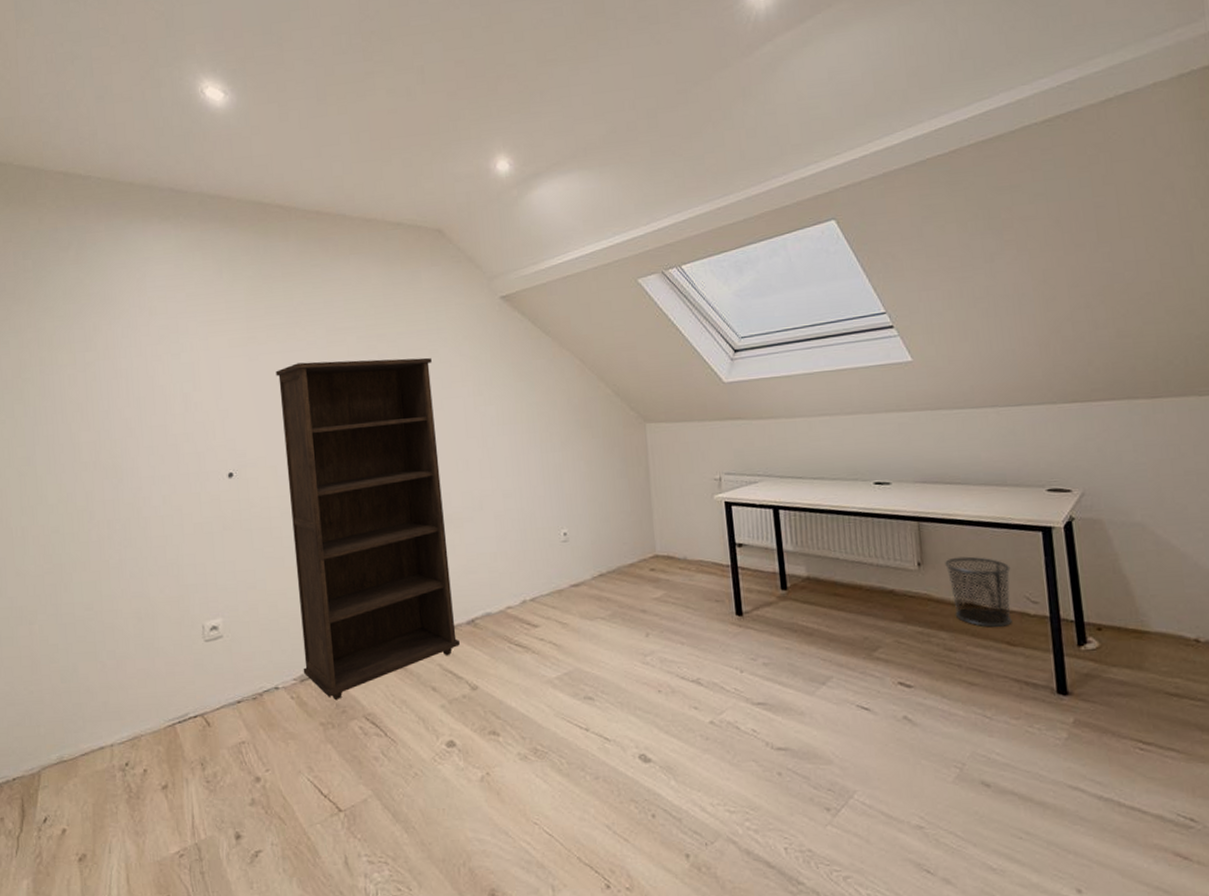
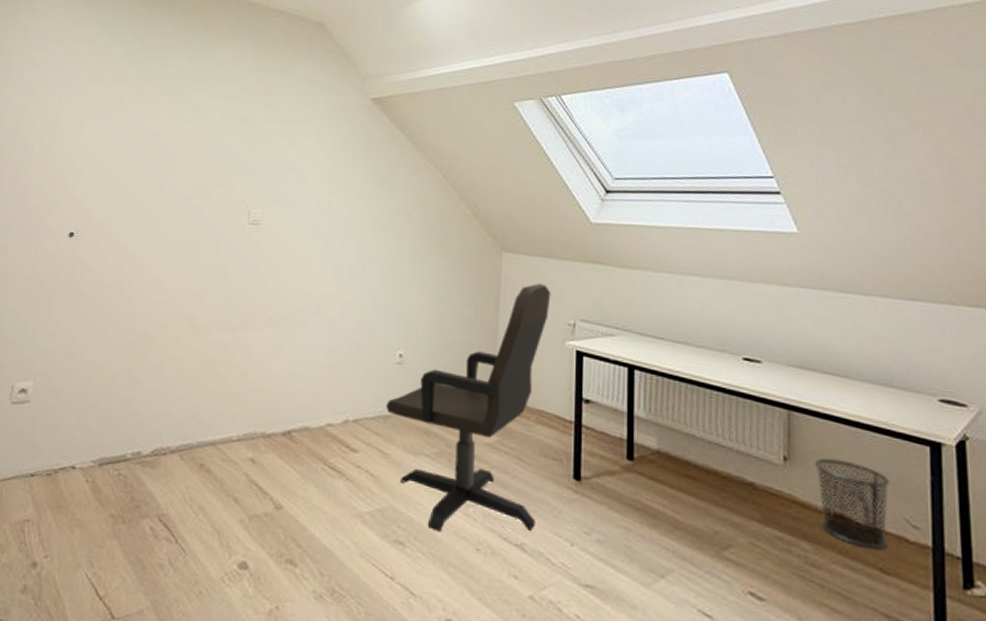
bookcase: present [276,357,460,699] -> none [103,133,292,492]
office chair: none [558,446,707,683] -> present [386,283,551,533]

